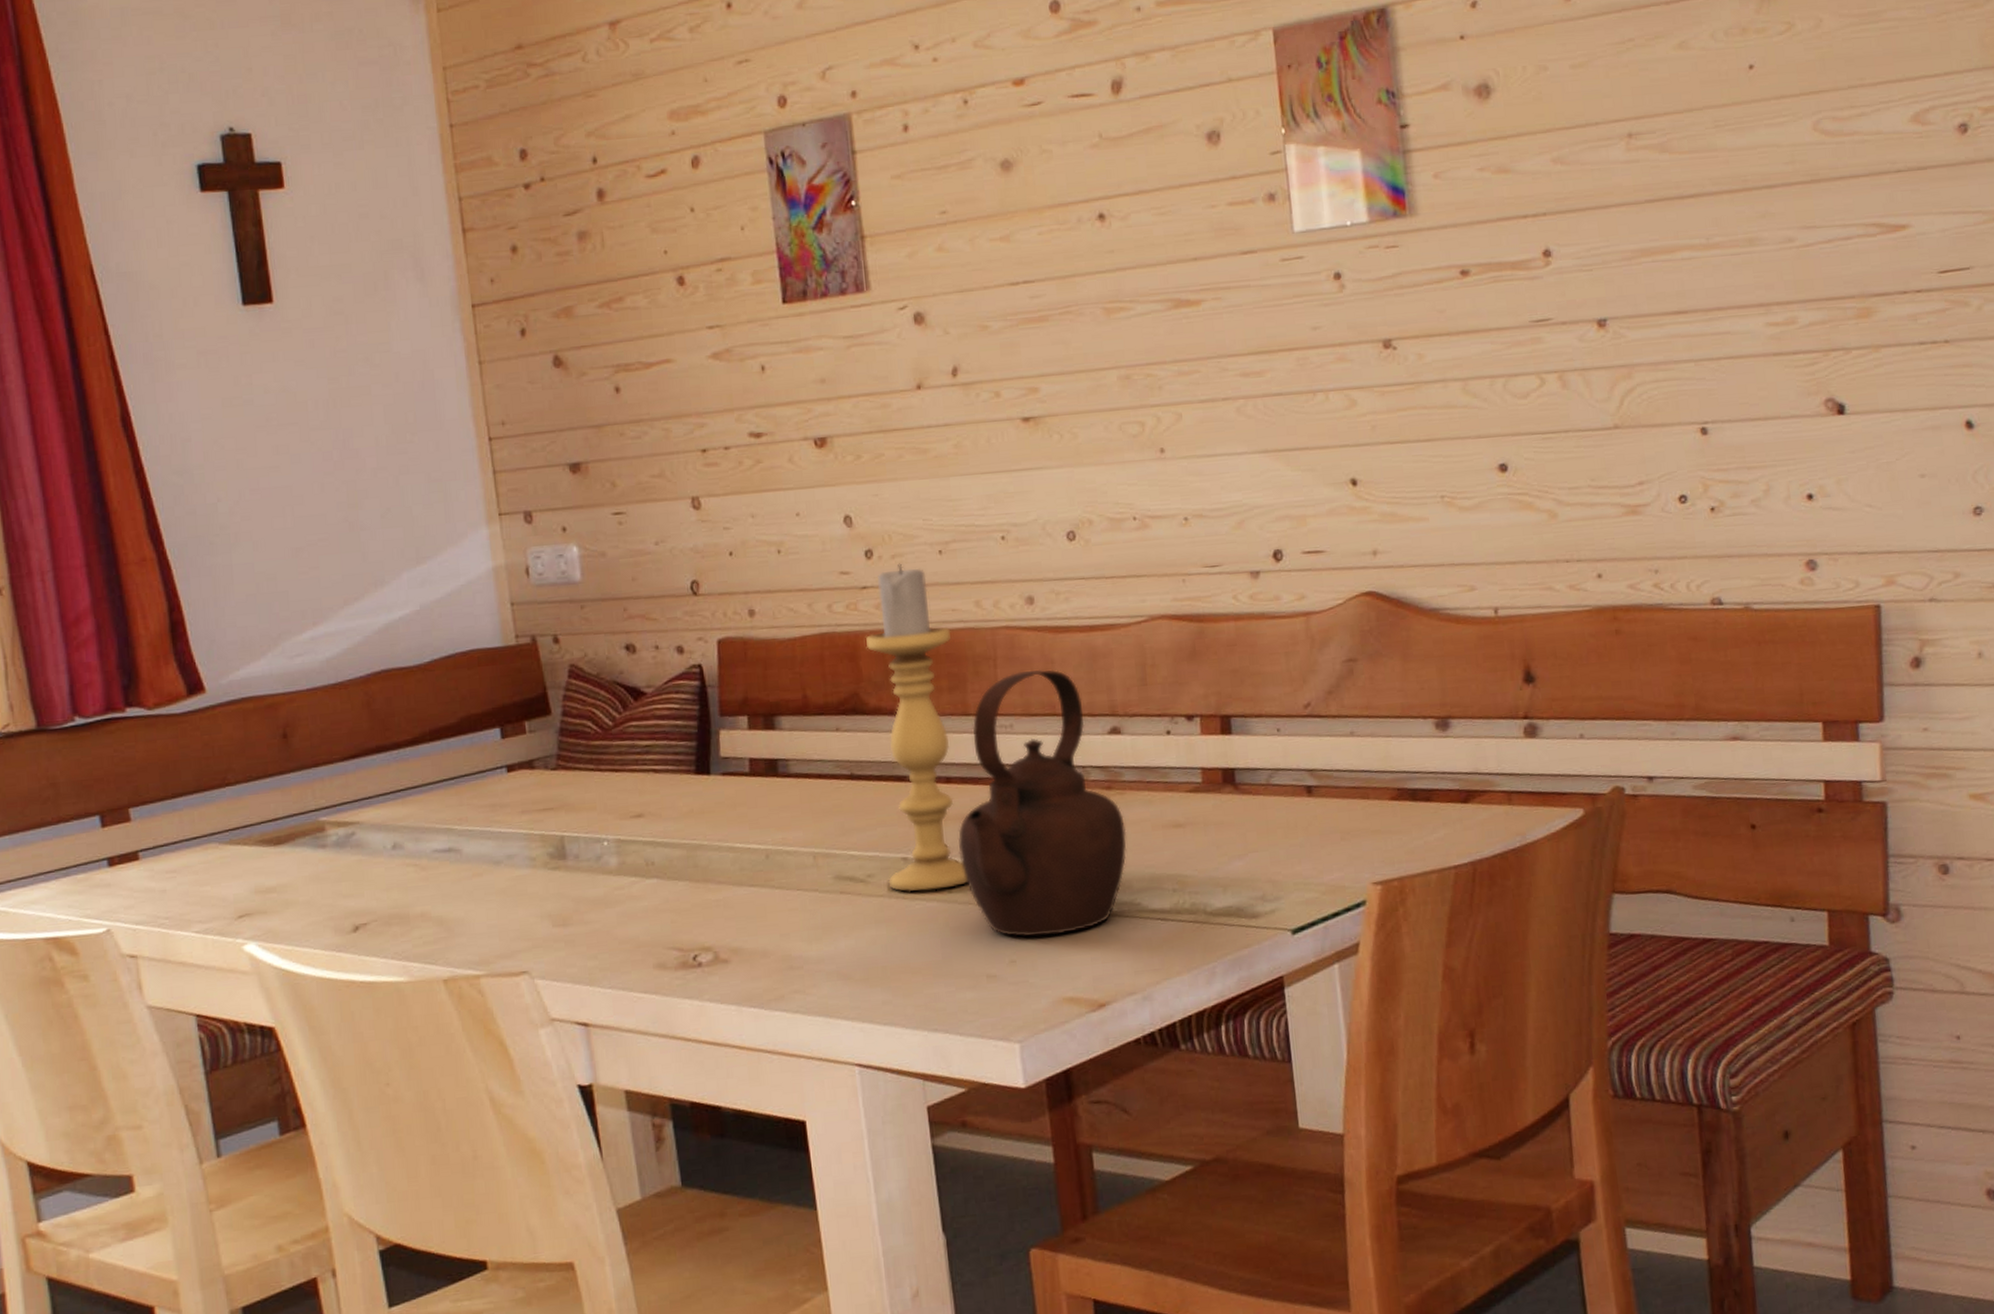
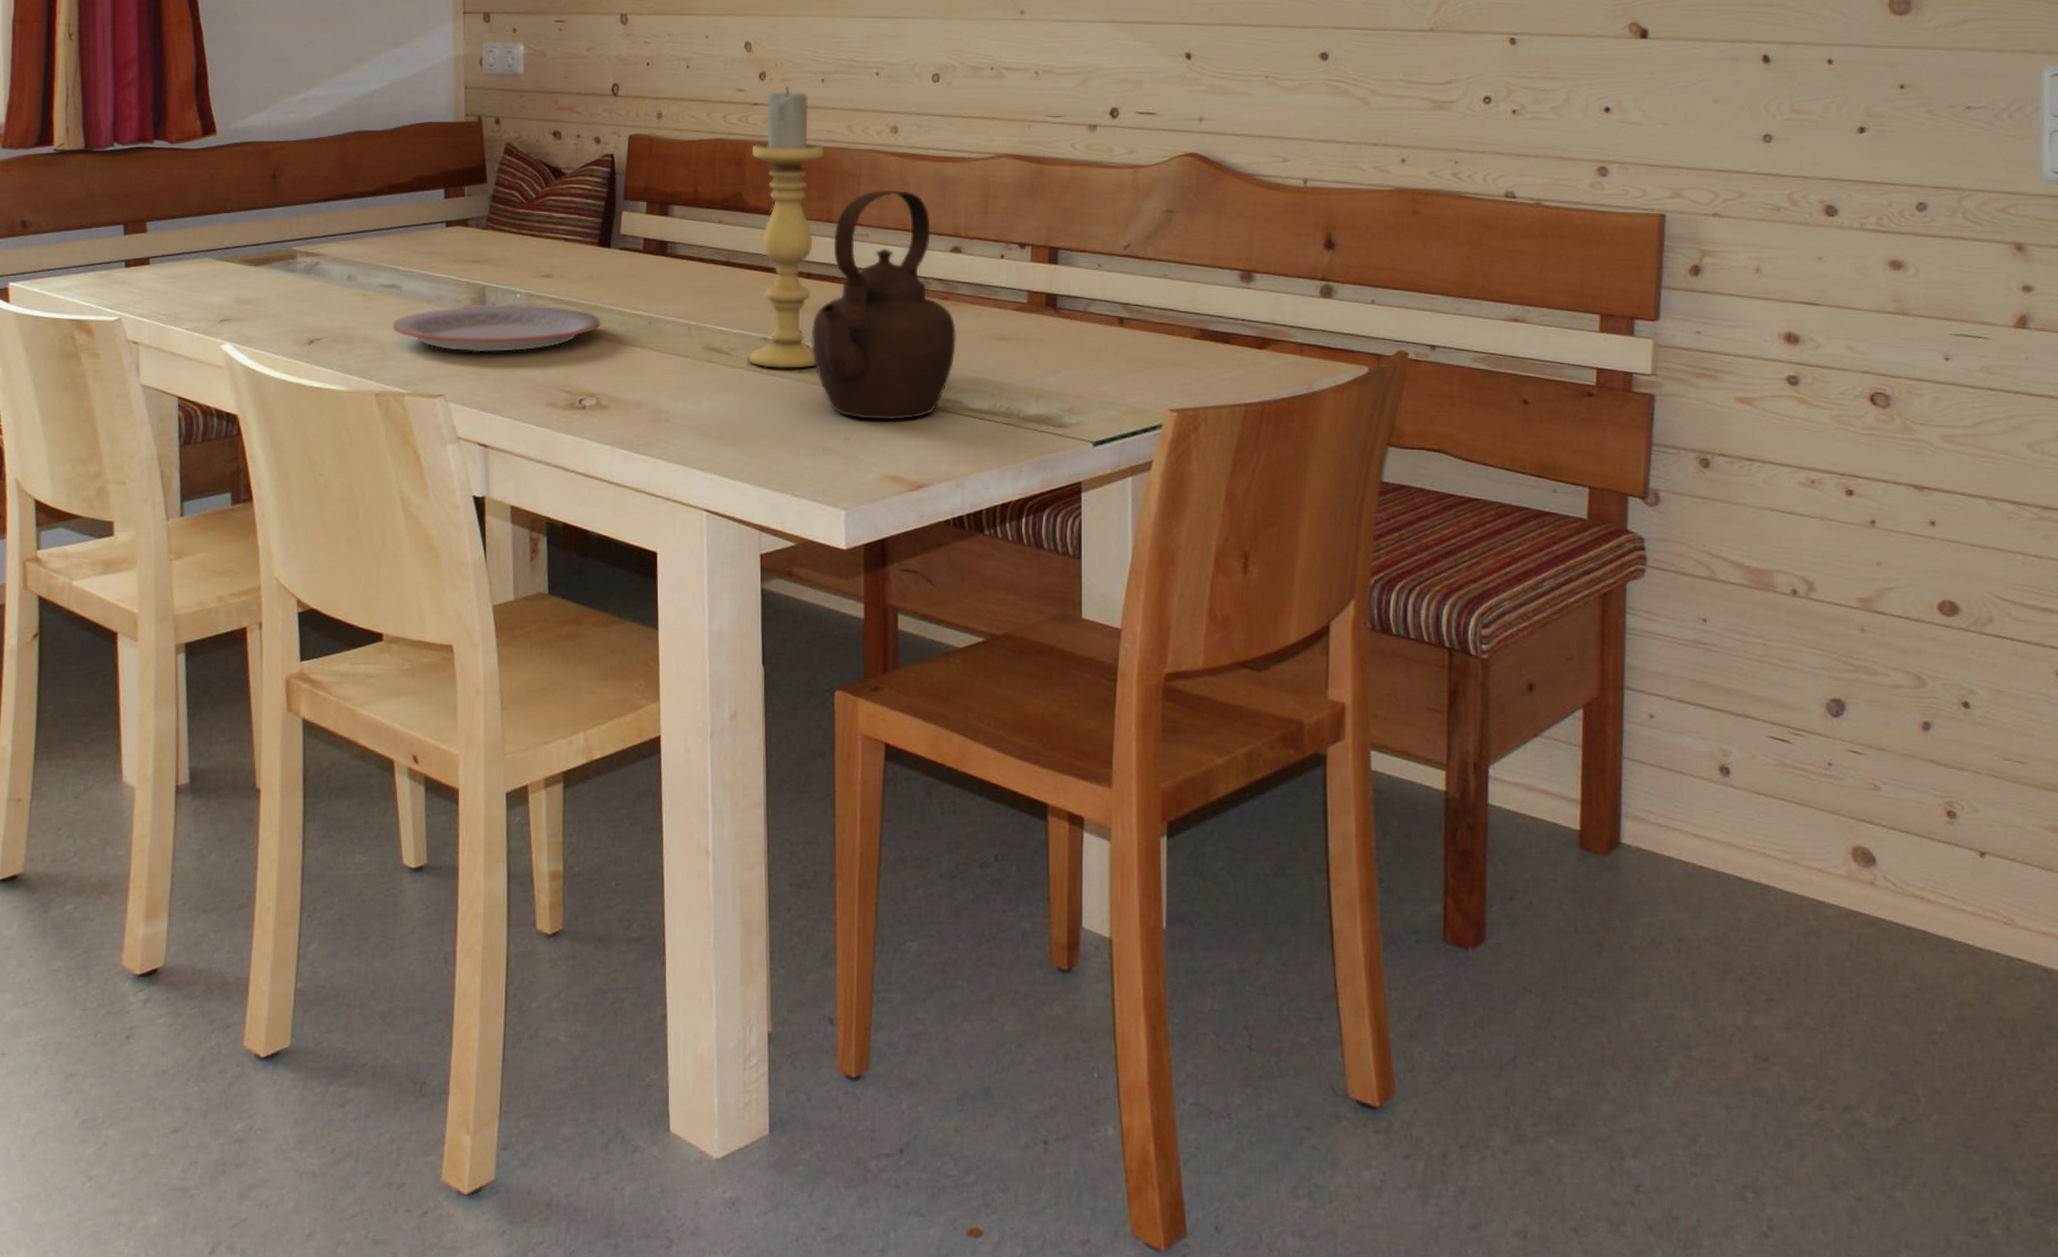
plate: none [454,851,709,918] -> present [392,305,601,352]

